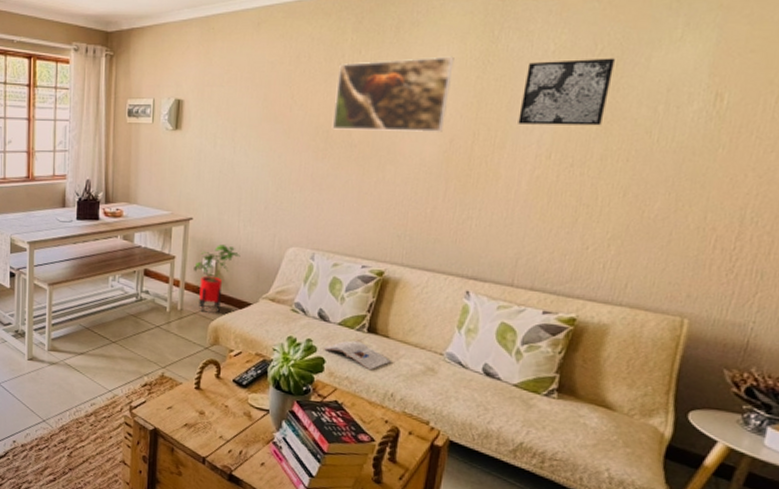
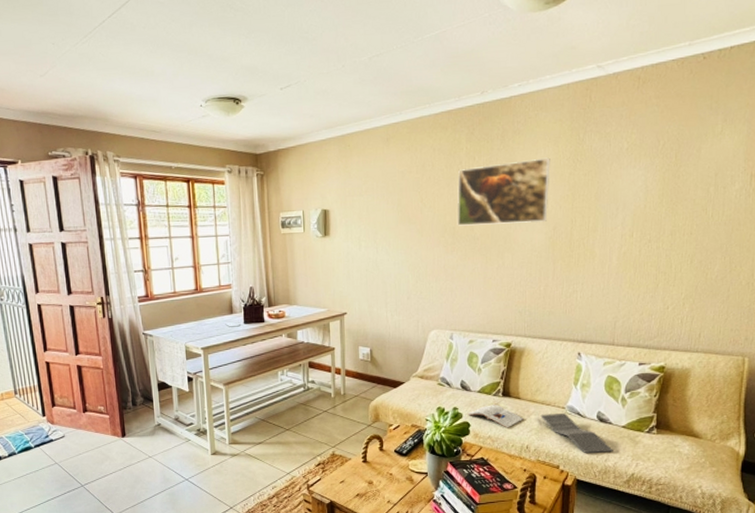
house plant: present [194,244,240,312] -> none [352,333,391,394]
laptop: none [411,359,500,413] -> present [540,414,613,453]
wall art: present [518,58,615,126] -> none [605,151,674,210]

